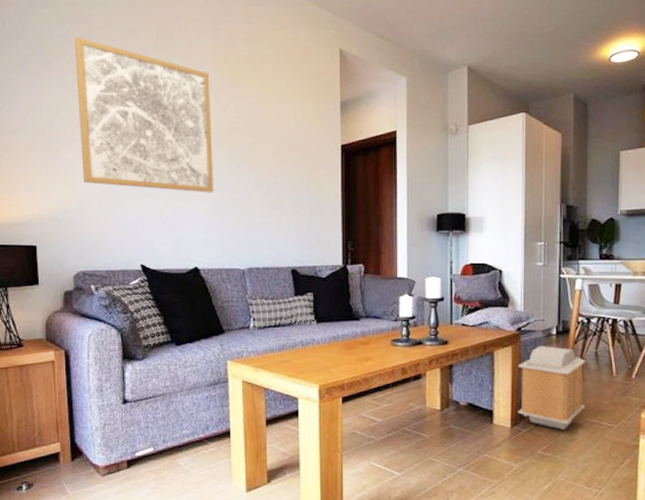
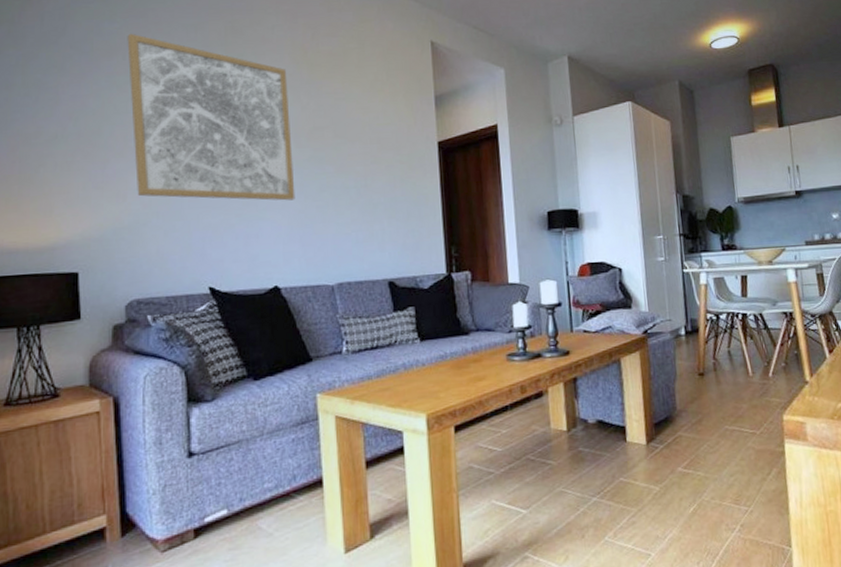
air purifier: present [518,346,586,430] -> none [648,348,724,442]

